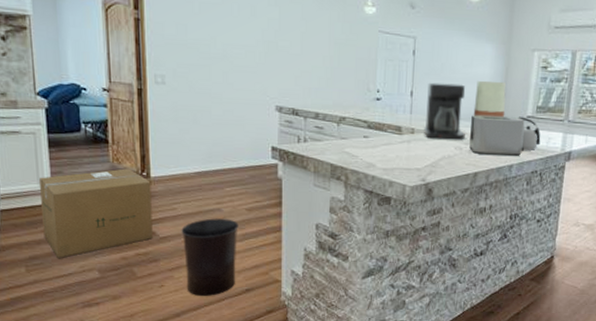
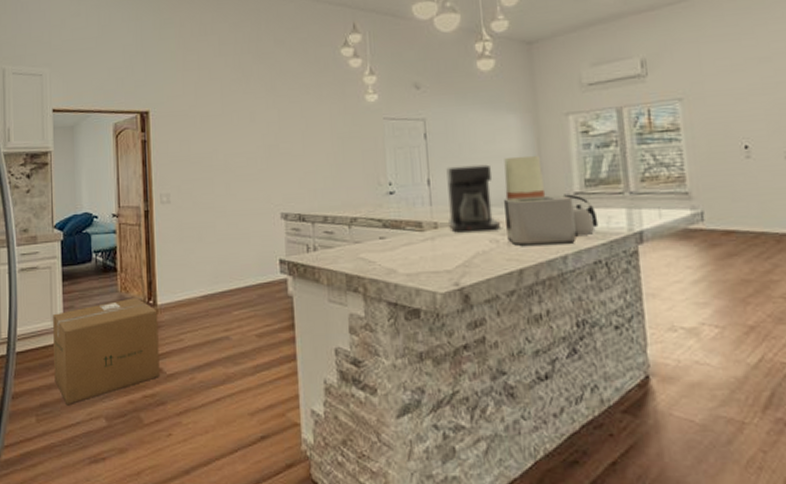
waste bin: present [181,218,239,296] -> none [188,348,249,446]

